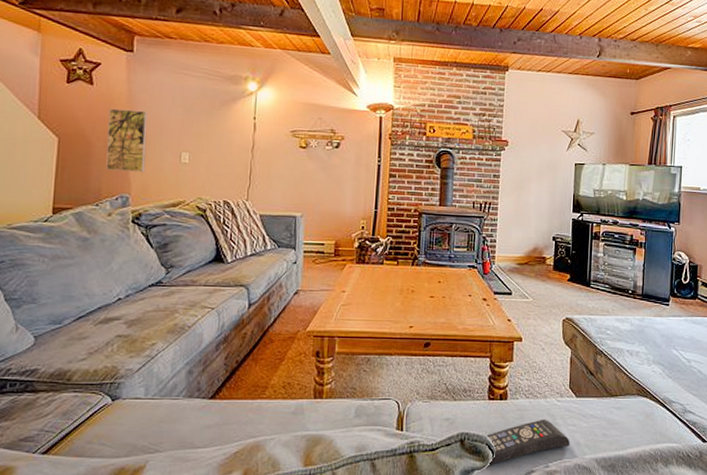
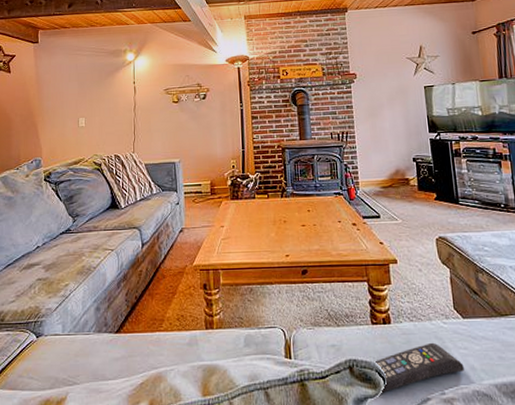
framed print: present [106,108,148,172] -> none [22,88,52,140]

